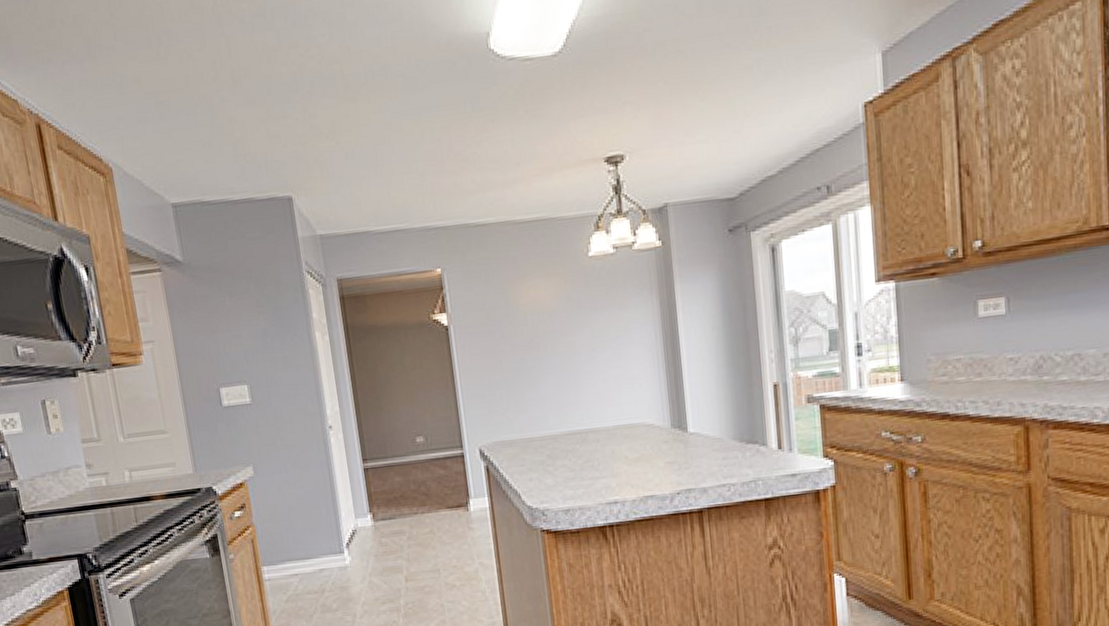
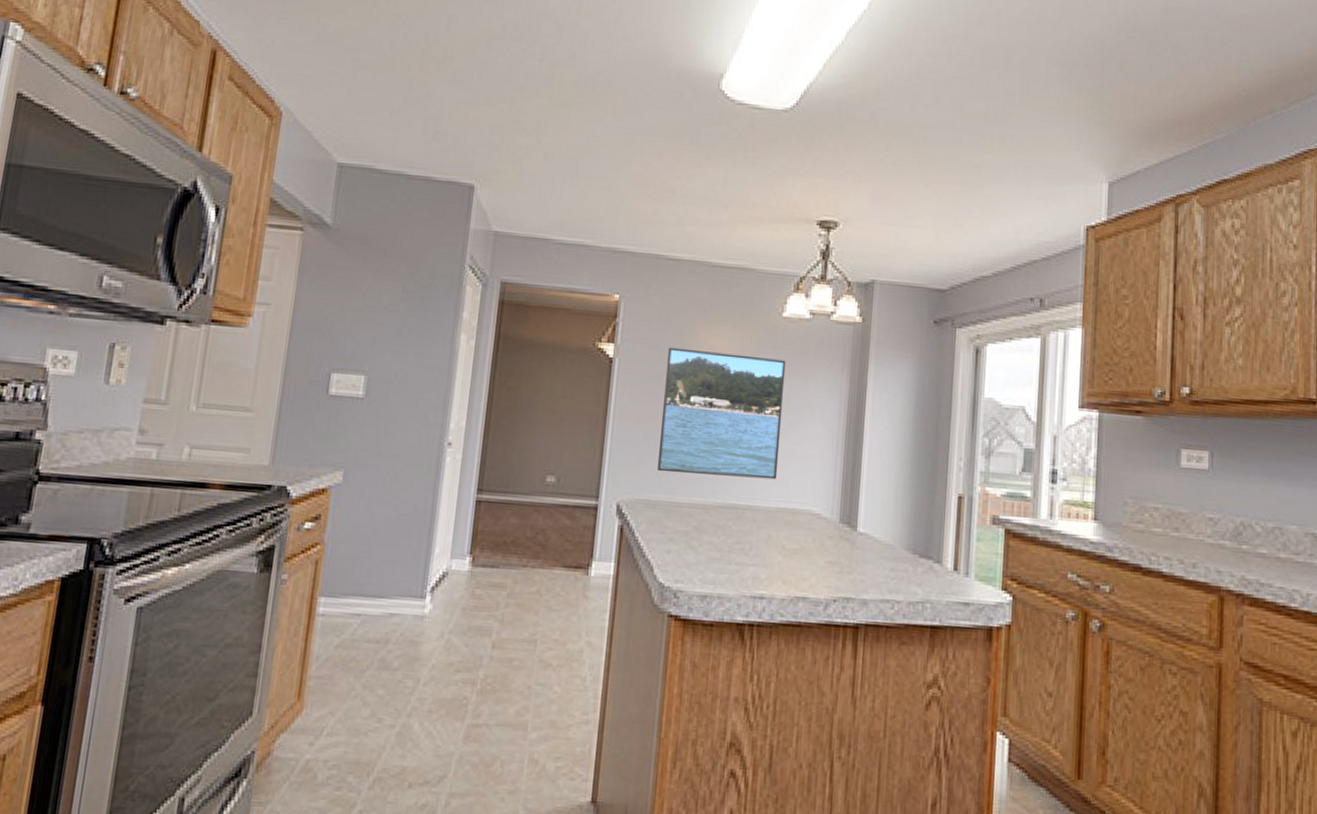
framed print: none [493,295,611,415] -> present [656,347,786,480]

